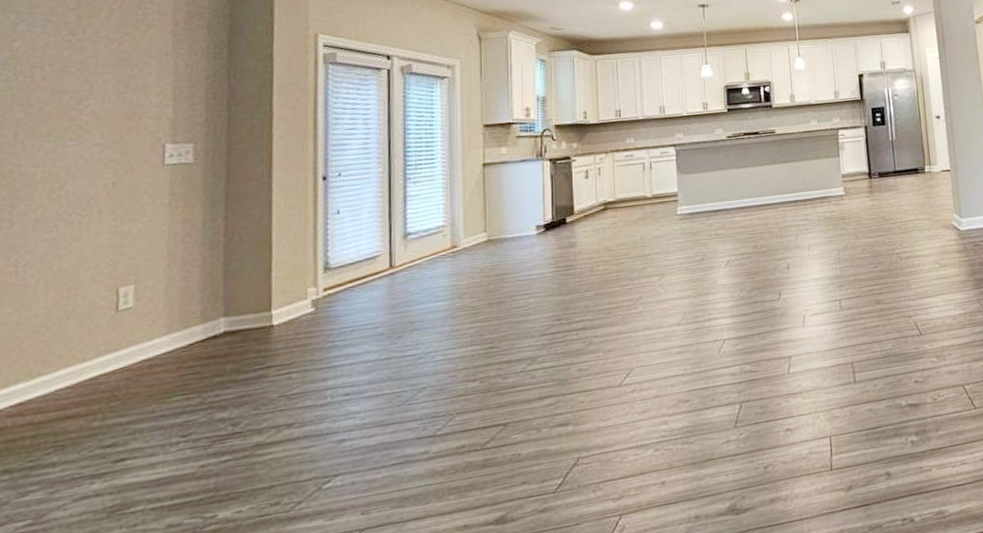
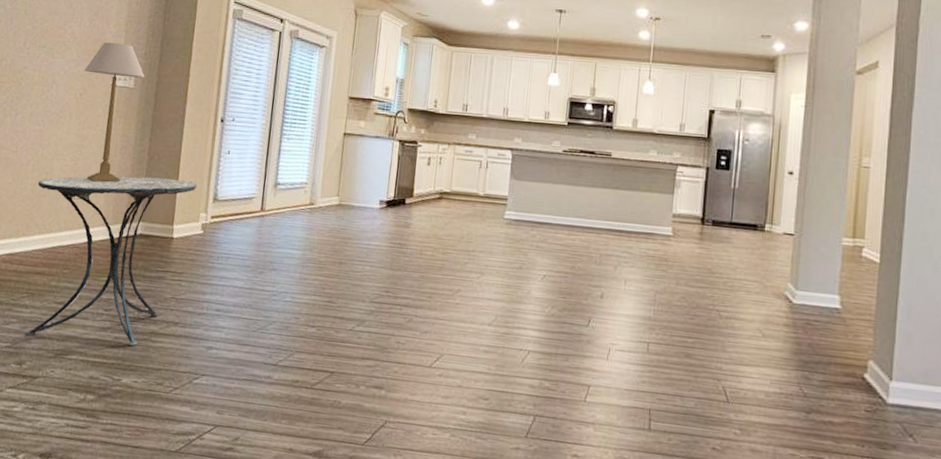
side table: none [56,254,300,502] -> present [25,176,197,347]
table lamp: none [115,113,209,285] -> present [84,42,145,182]

